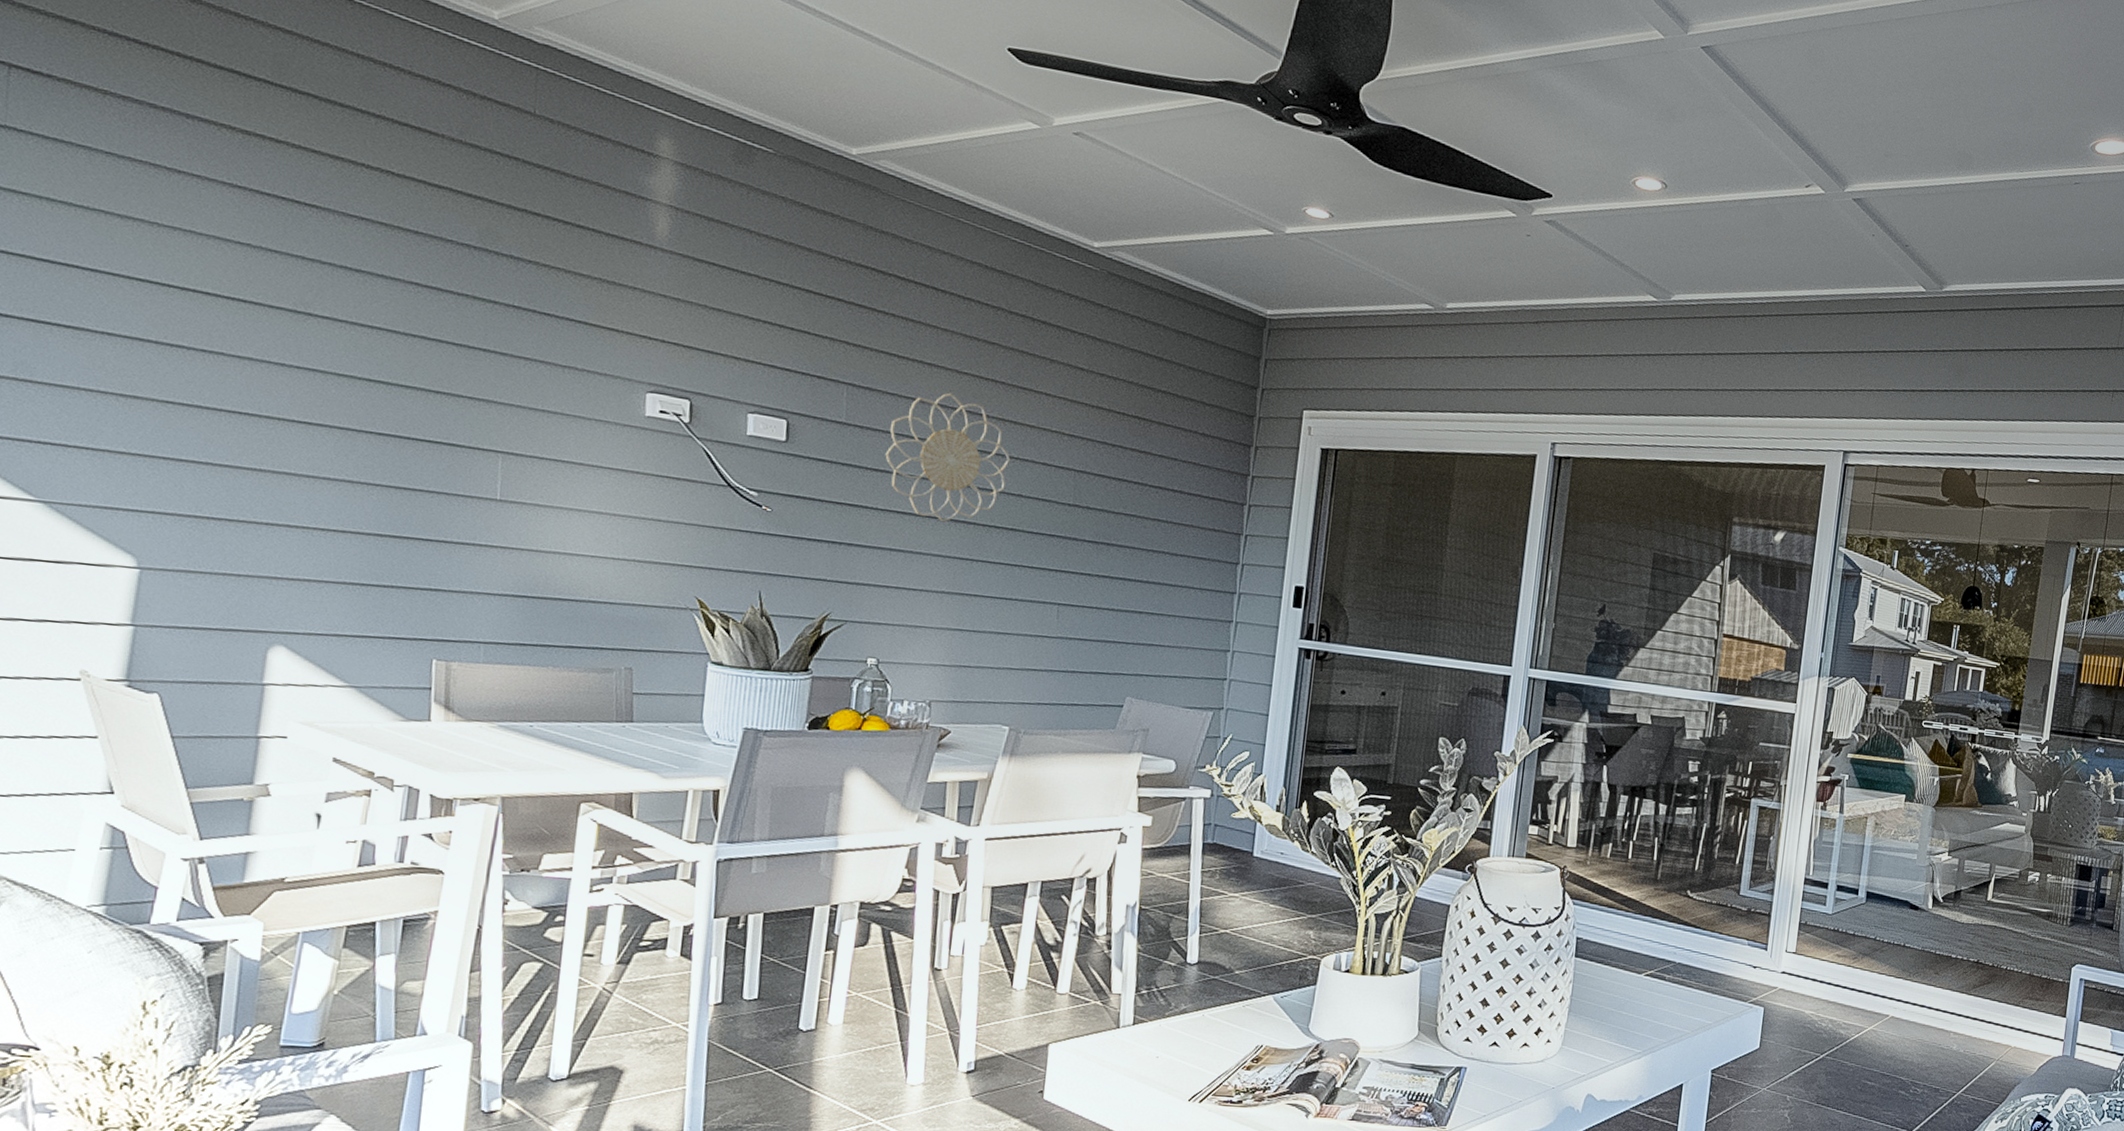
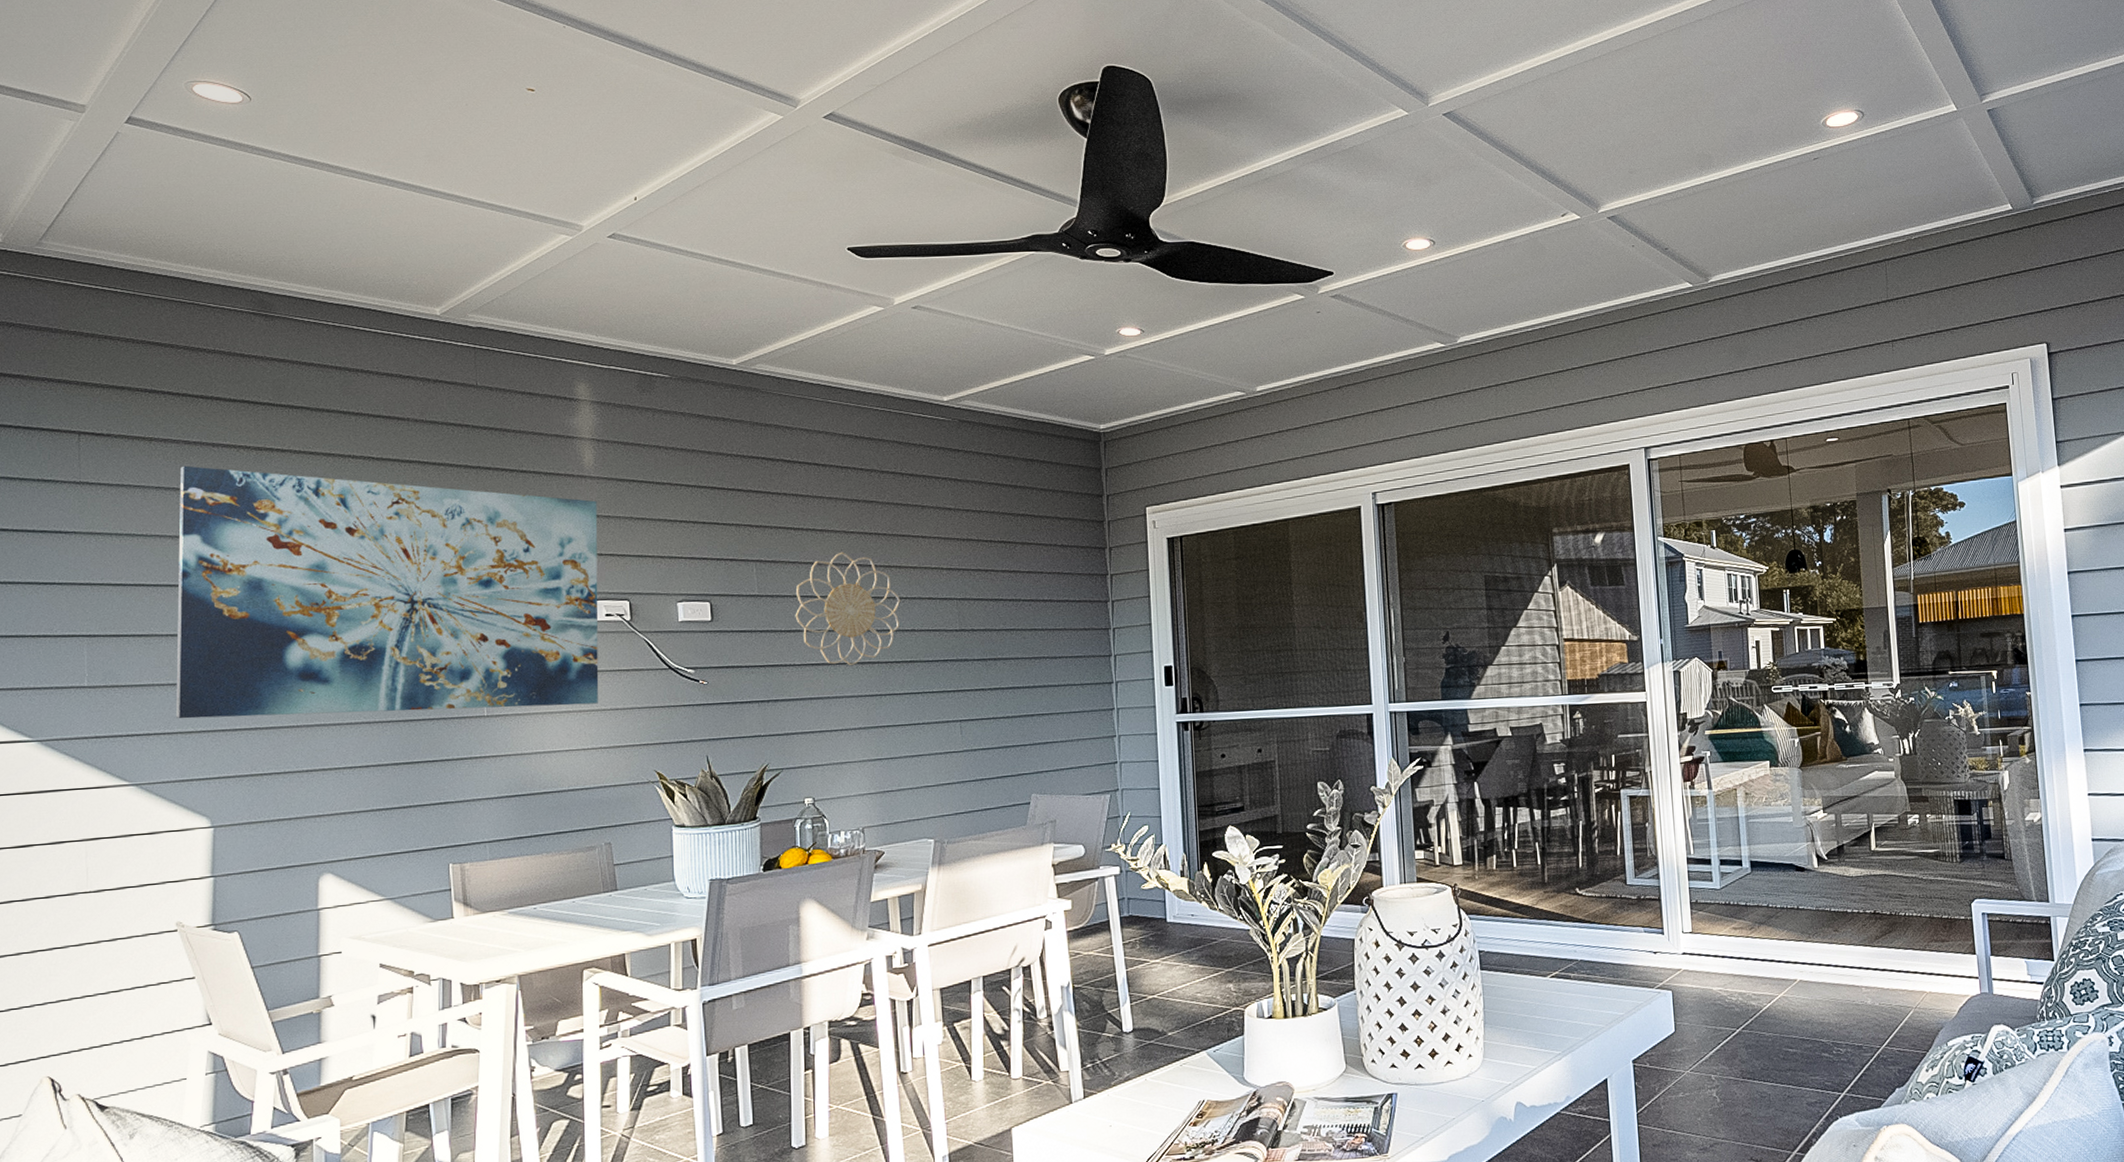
wall art: none [103,133,666,510] -> present [175,465,599,719]

